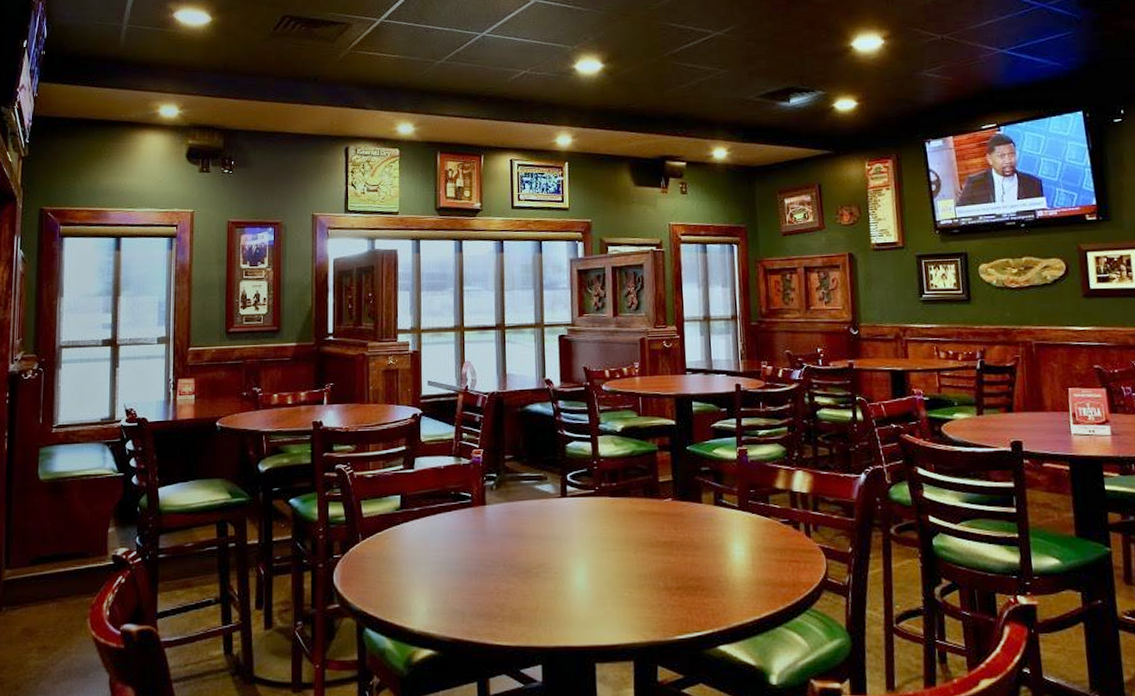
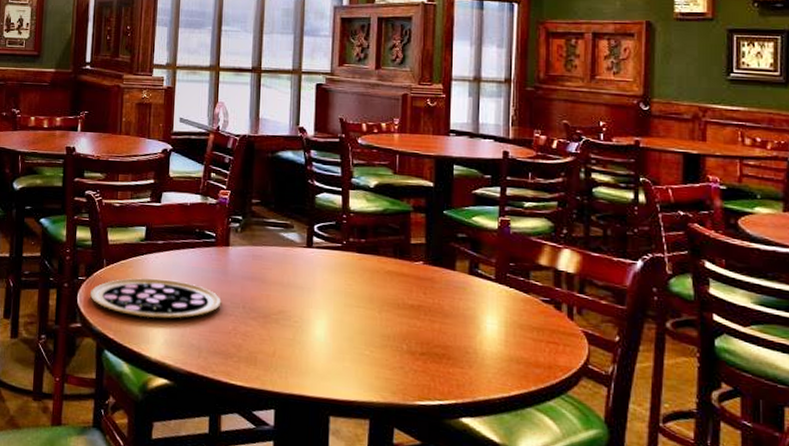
pizza: none [347,546,482,588] -> present [90,278,222,319]

